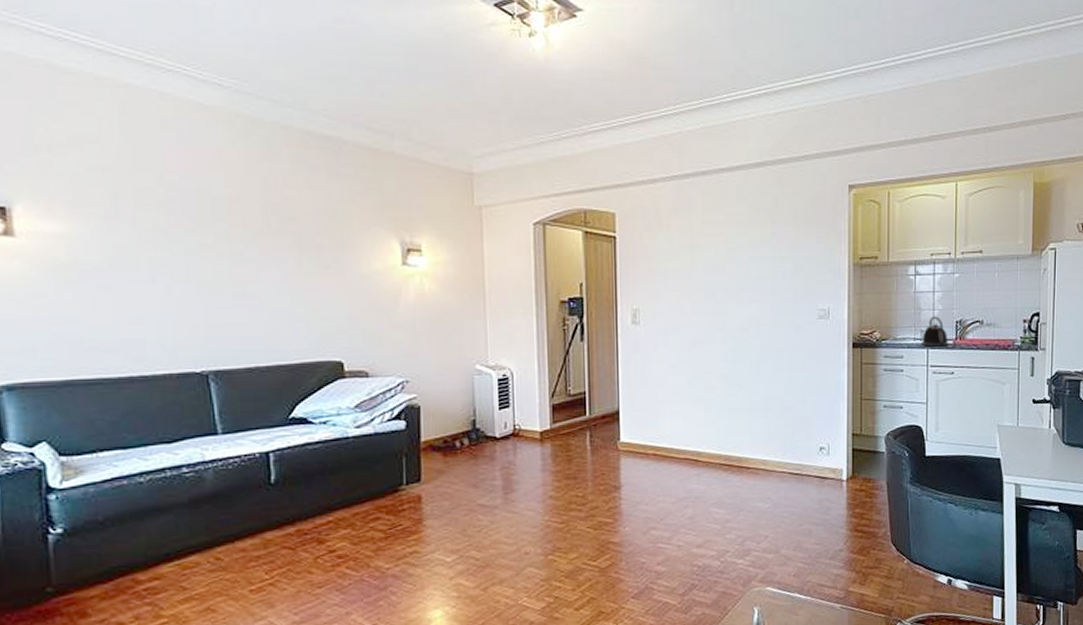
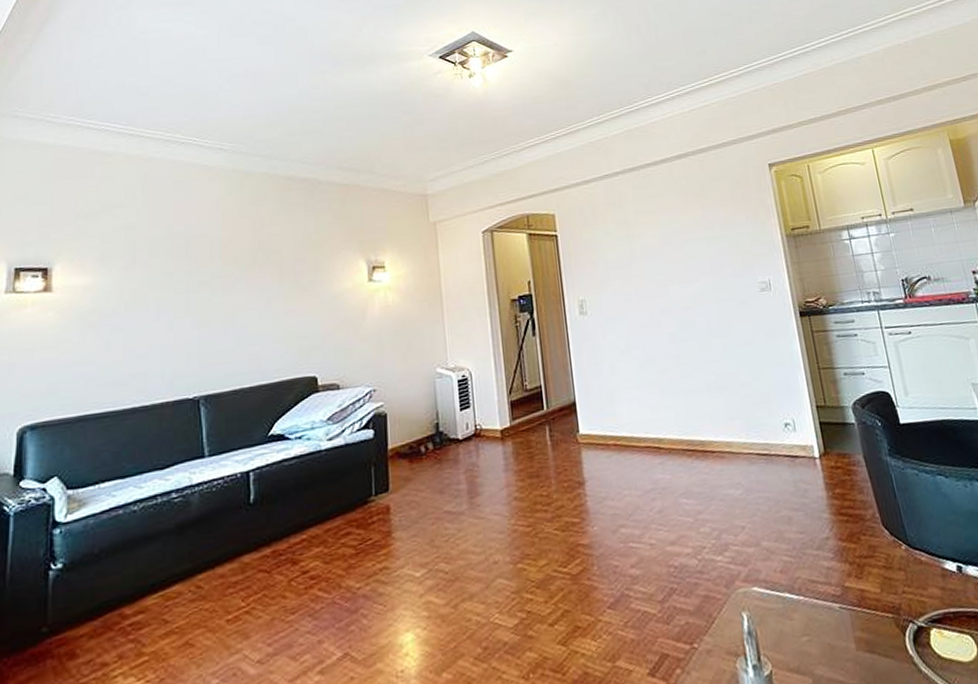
kettle: present [922,316,948,348] -> none [870,277,899,309]

